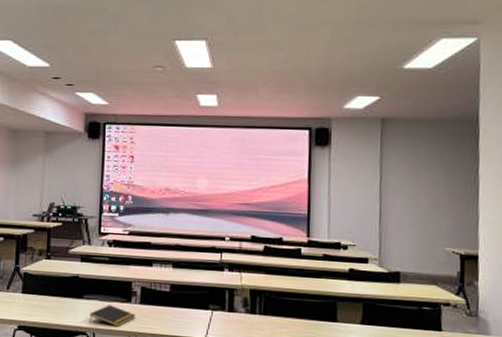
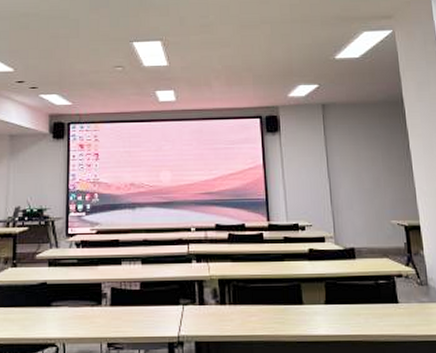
notepad: present [89,305,136,327] -> none [59,310,107,333]

